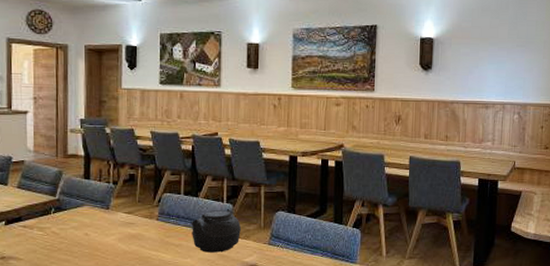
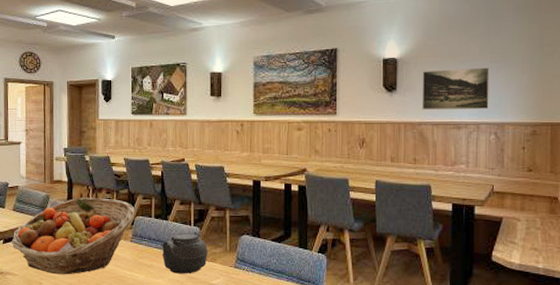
fruit basket: none [15,173,162,258] -> present [11,197,135,275]
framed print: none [454,50,516,90] -> present [422,67,490,110]

